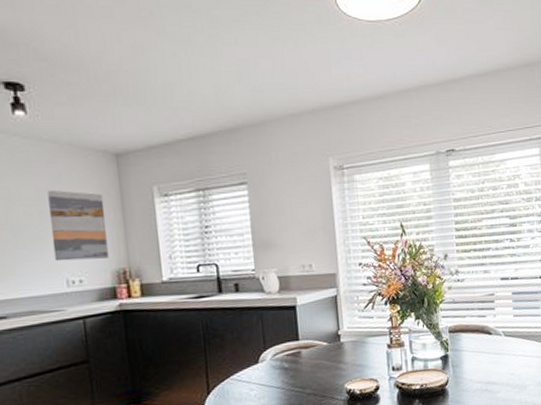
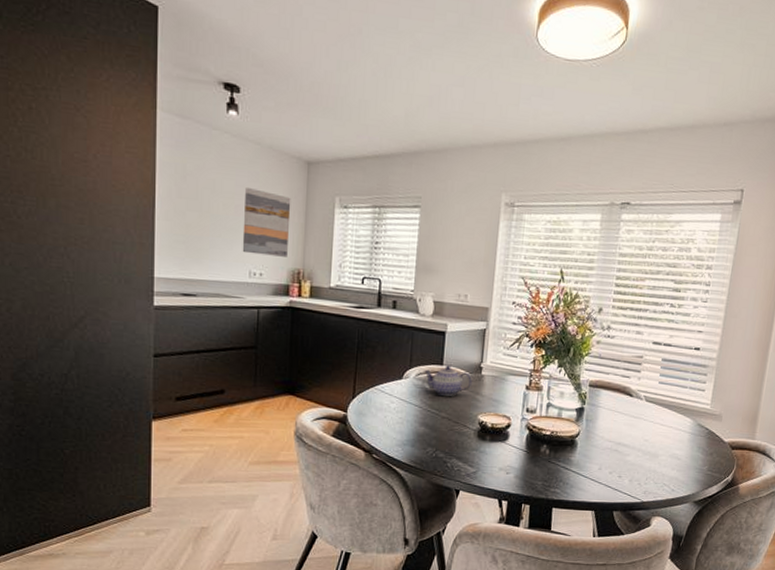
teapot: none [280,339,332,372] -> present [424,365,472,396]

